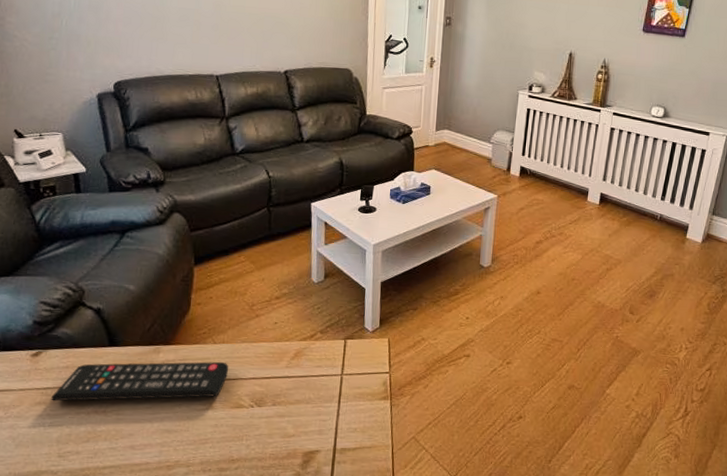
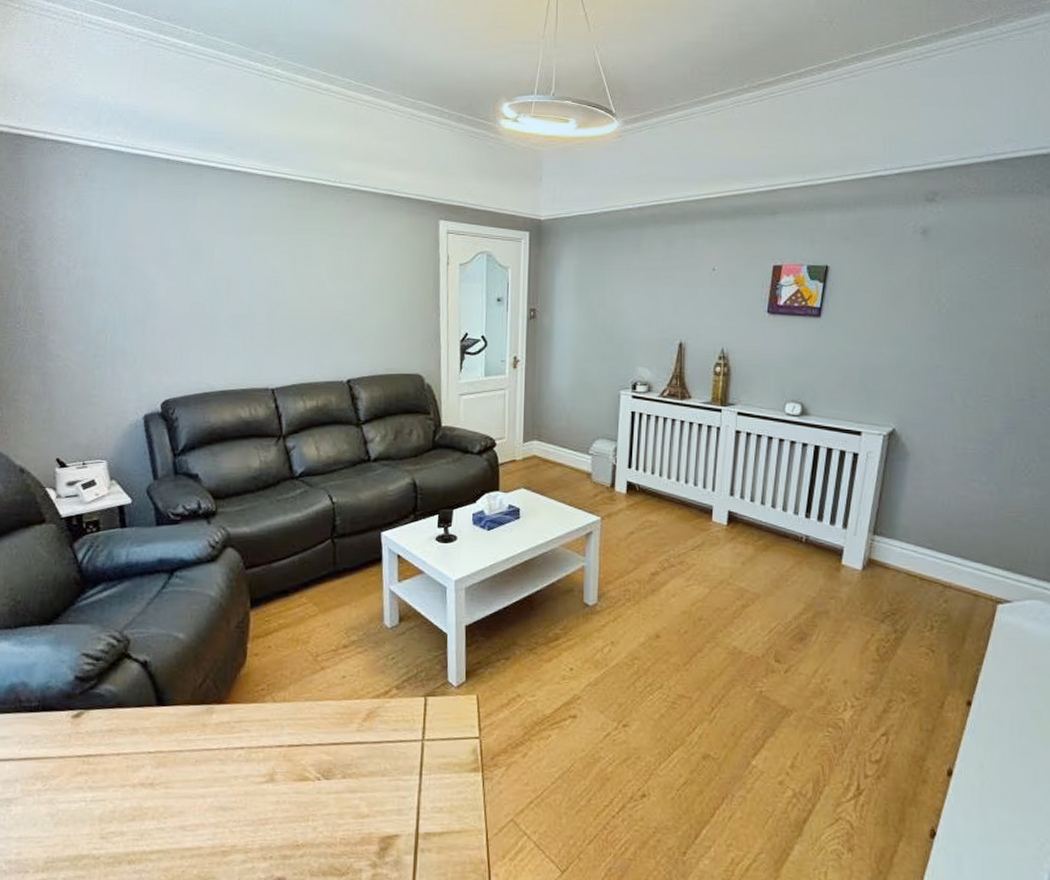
remote control: present [51,361,229,402] -> none [93,724,291,772]

